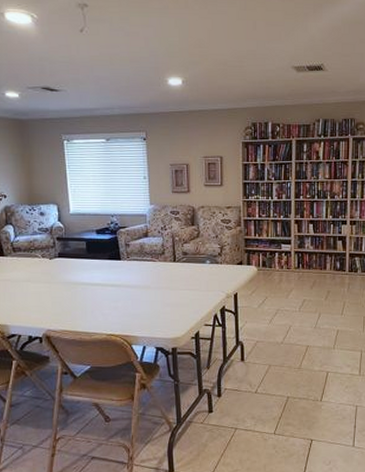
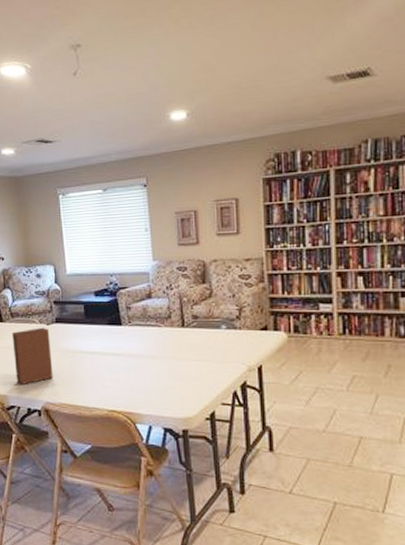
book: none [14,261,55,315] -> present [12,327,53,386]

